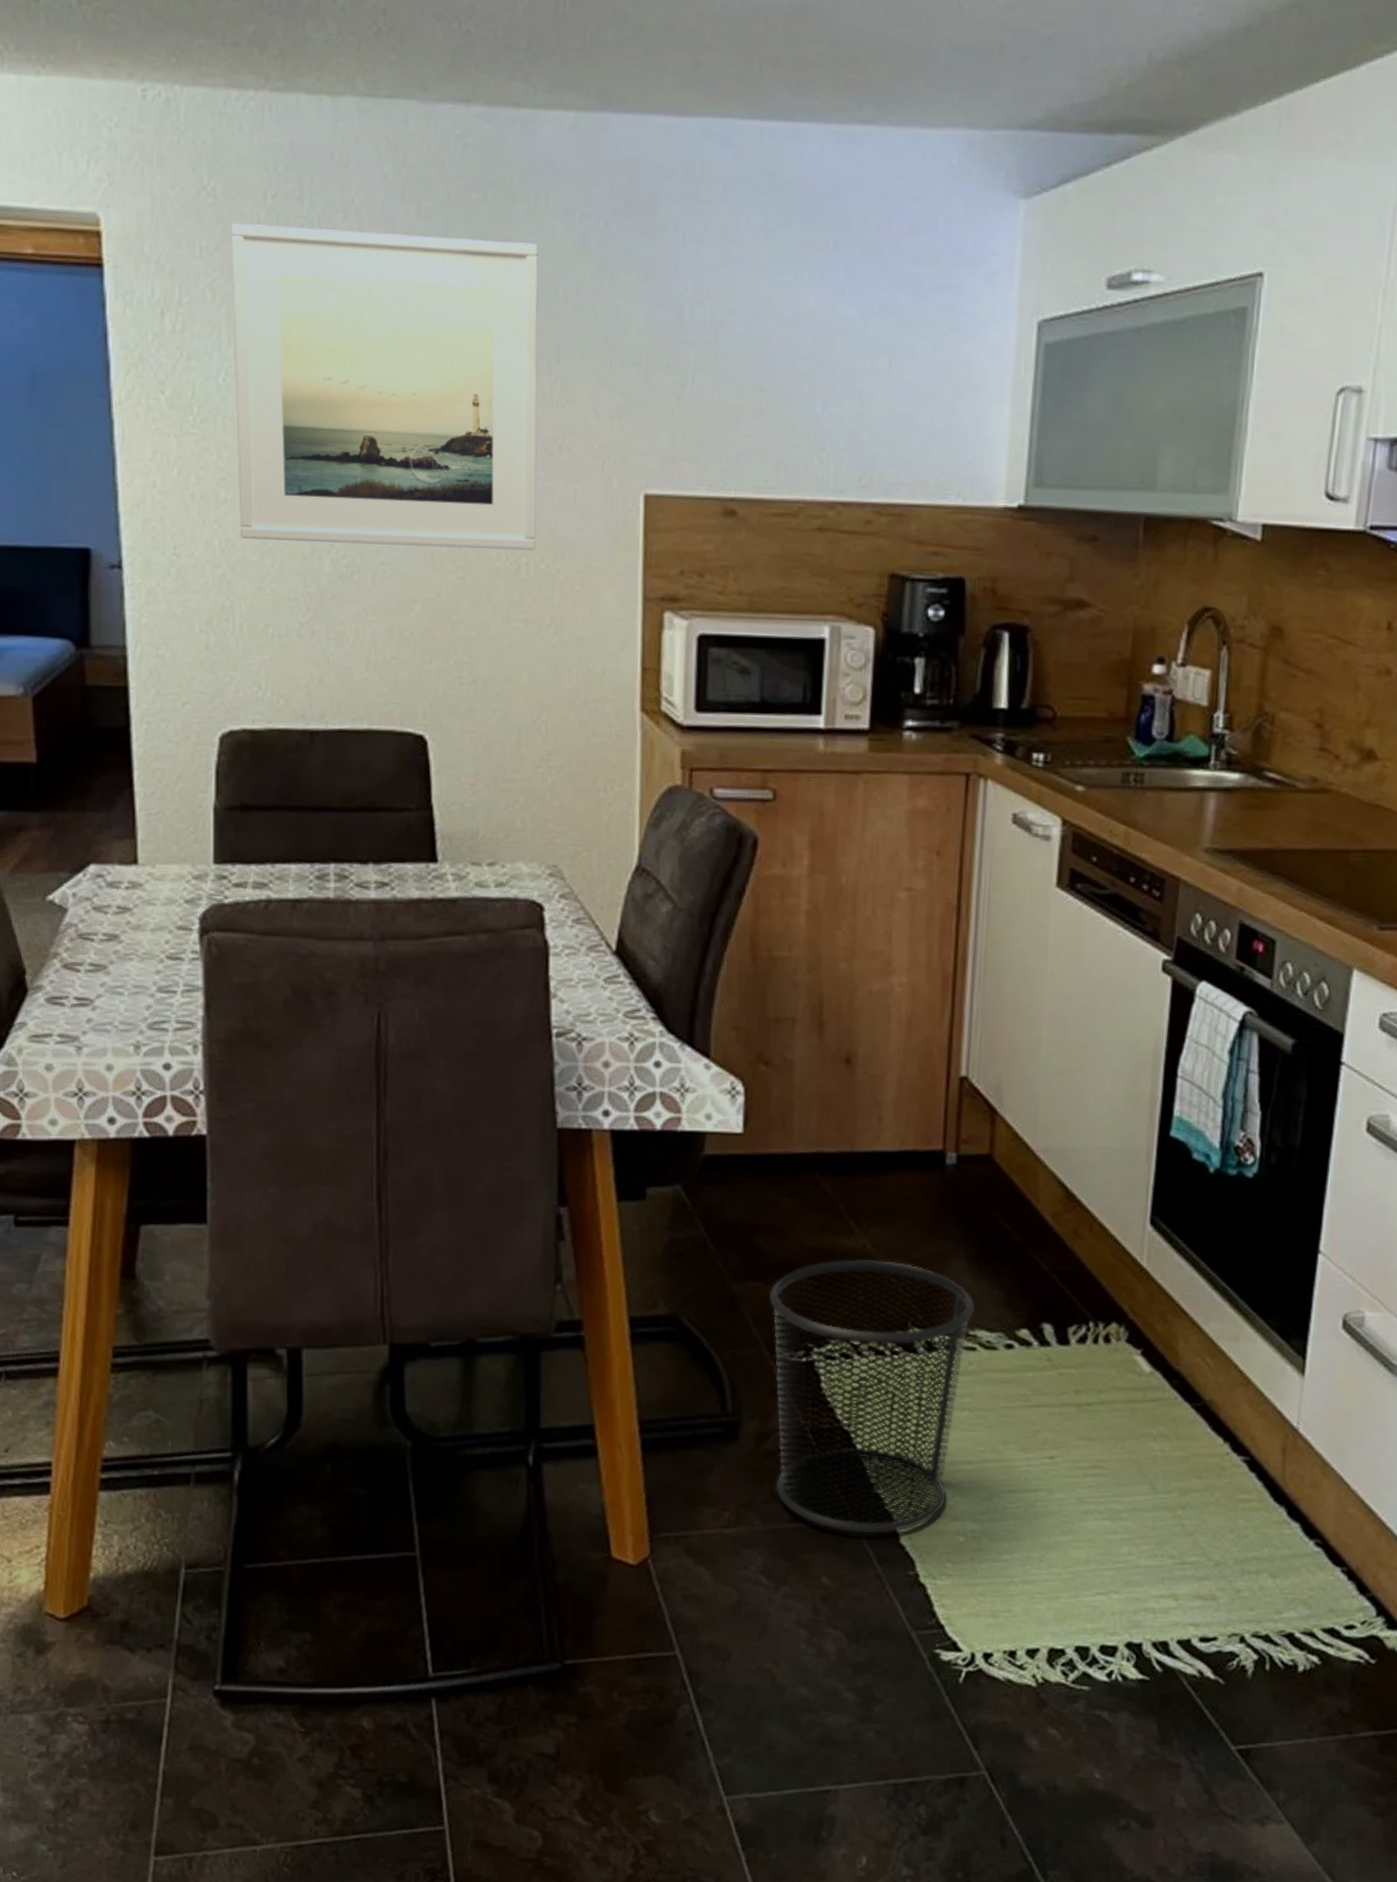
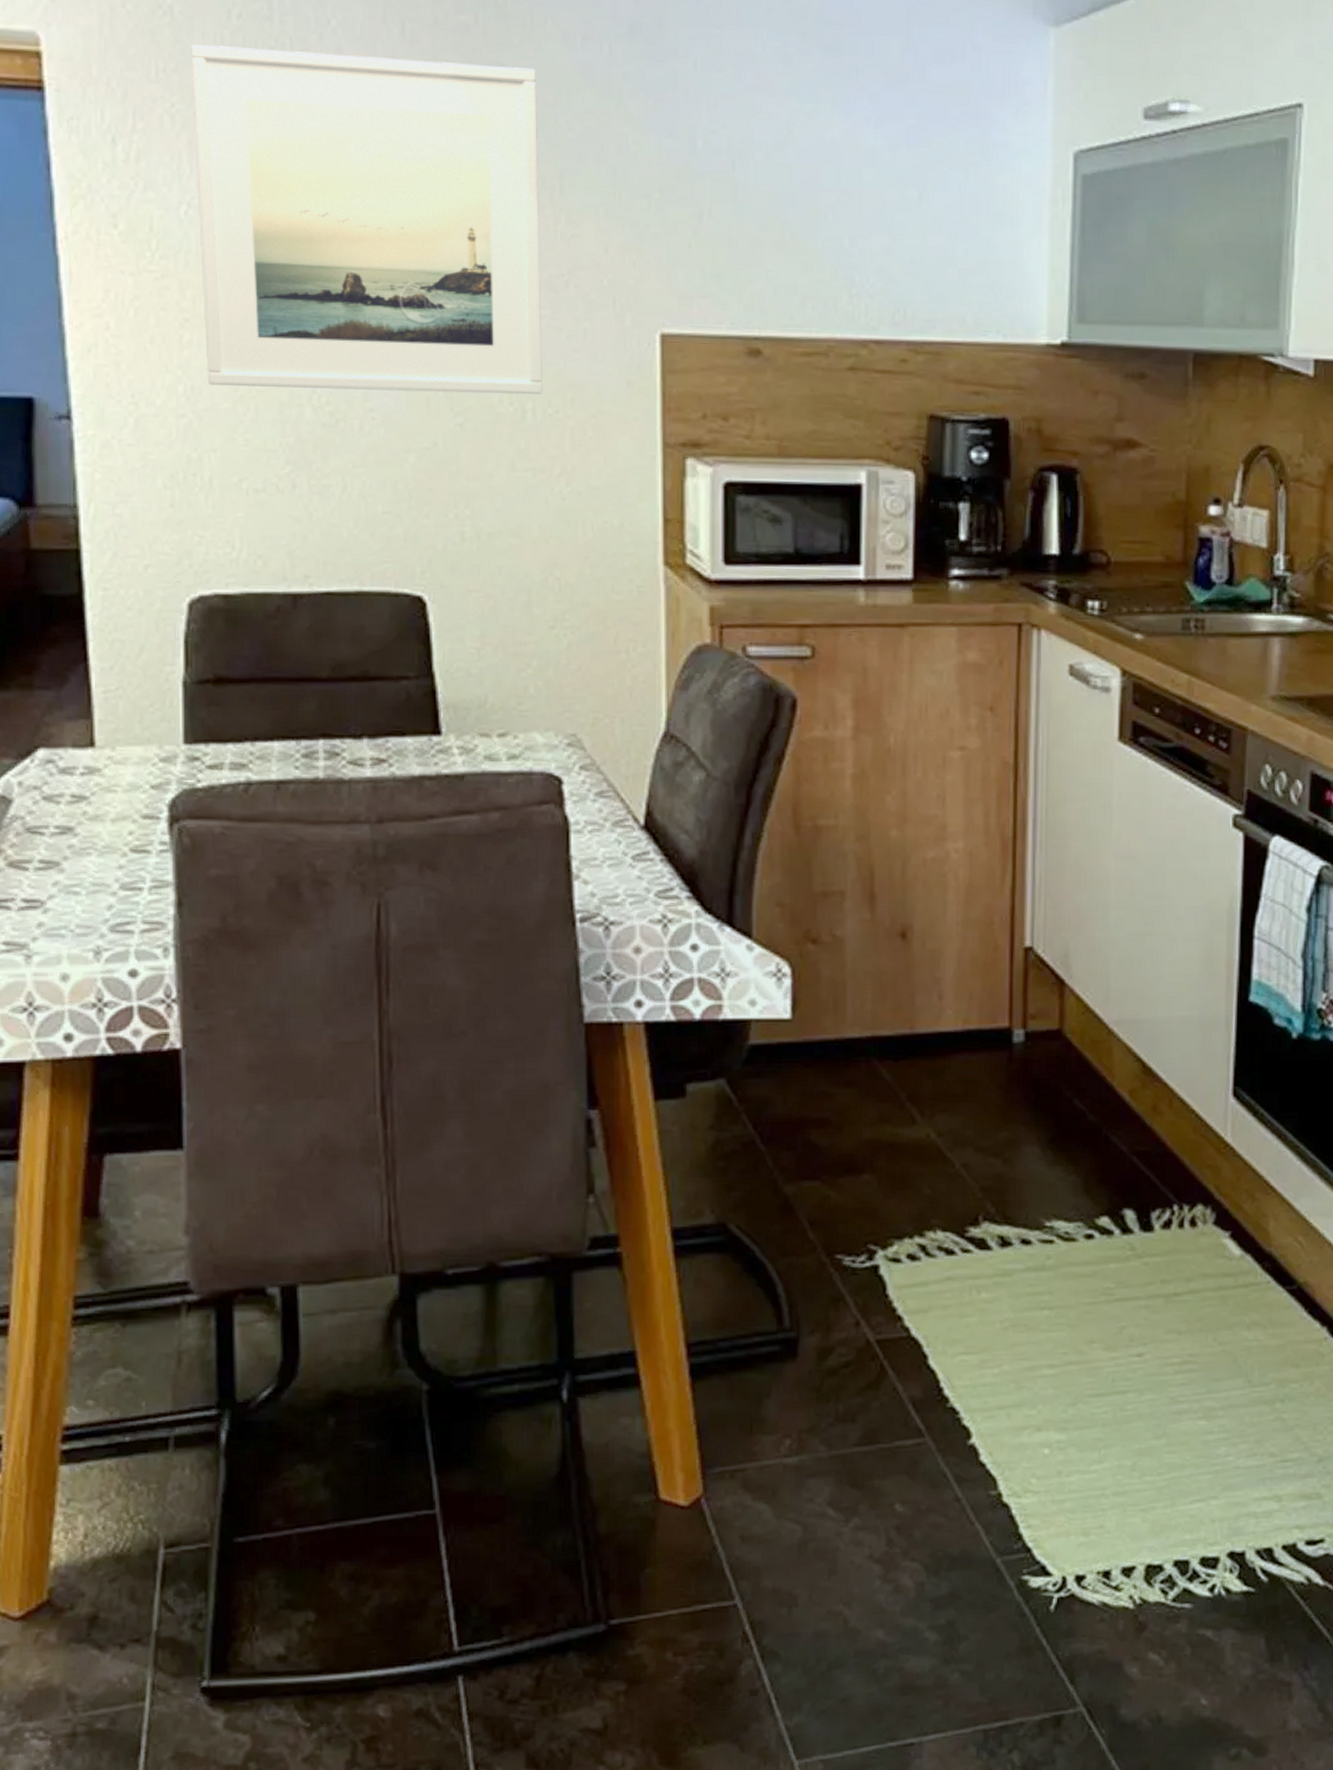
waste bin: present [769,1259,974,1534] -> none [827,1151,1050,1453]

